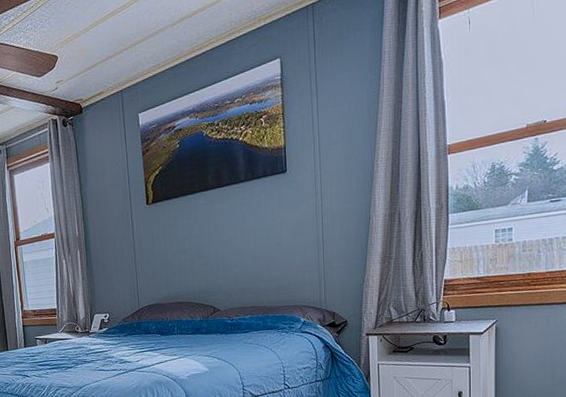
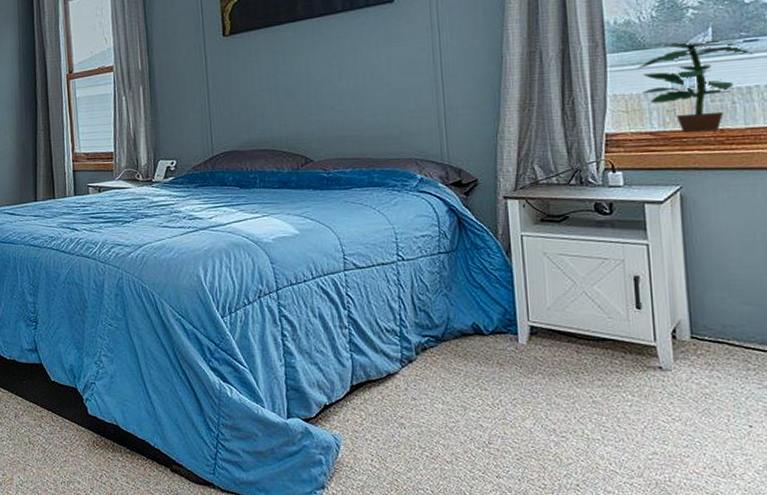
potted plant: none [471,201,556,278] -> present [637,40,753,133]

